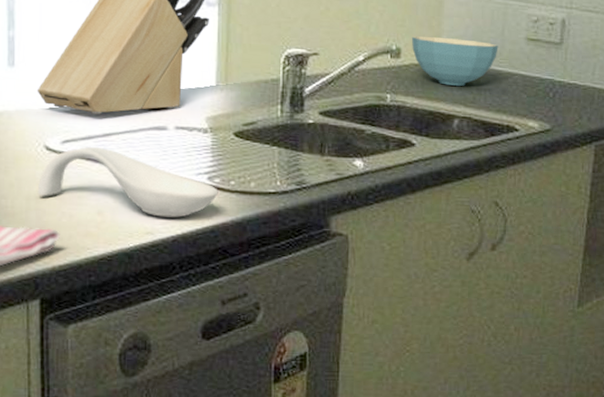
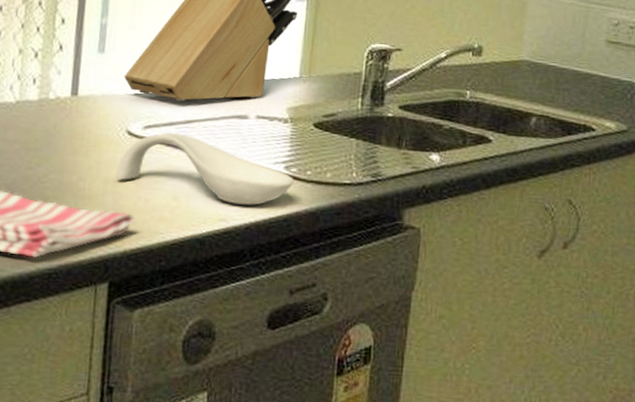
cereal bowl: present [411,36,499,86] -> none [493,35,579,85]

